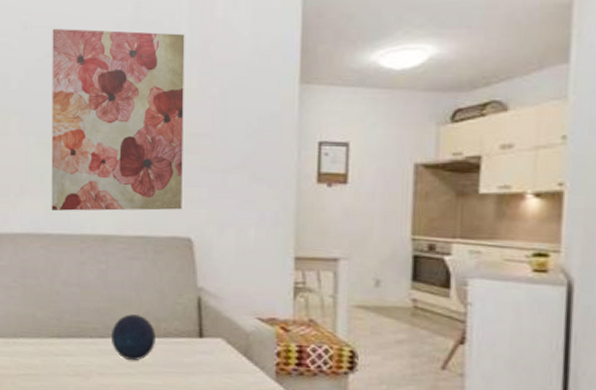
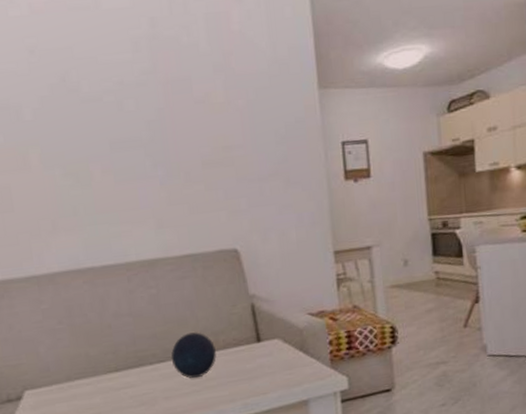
wall art: present [51,28,185,211] -> none [63,48,225,243]

